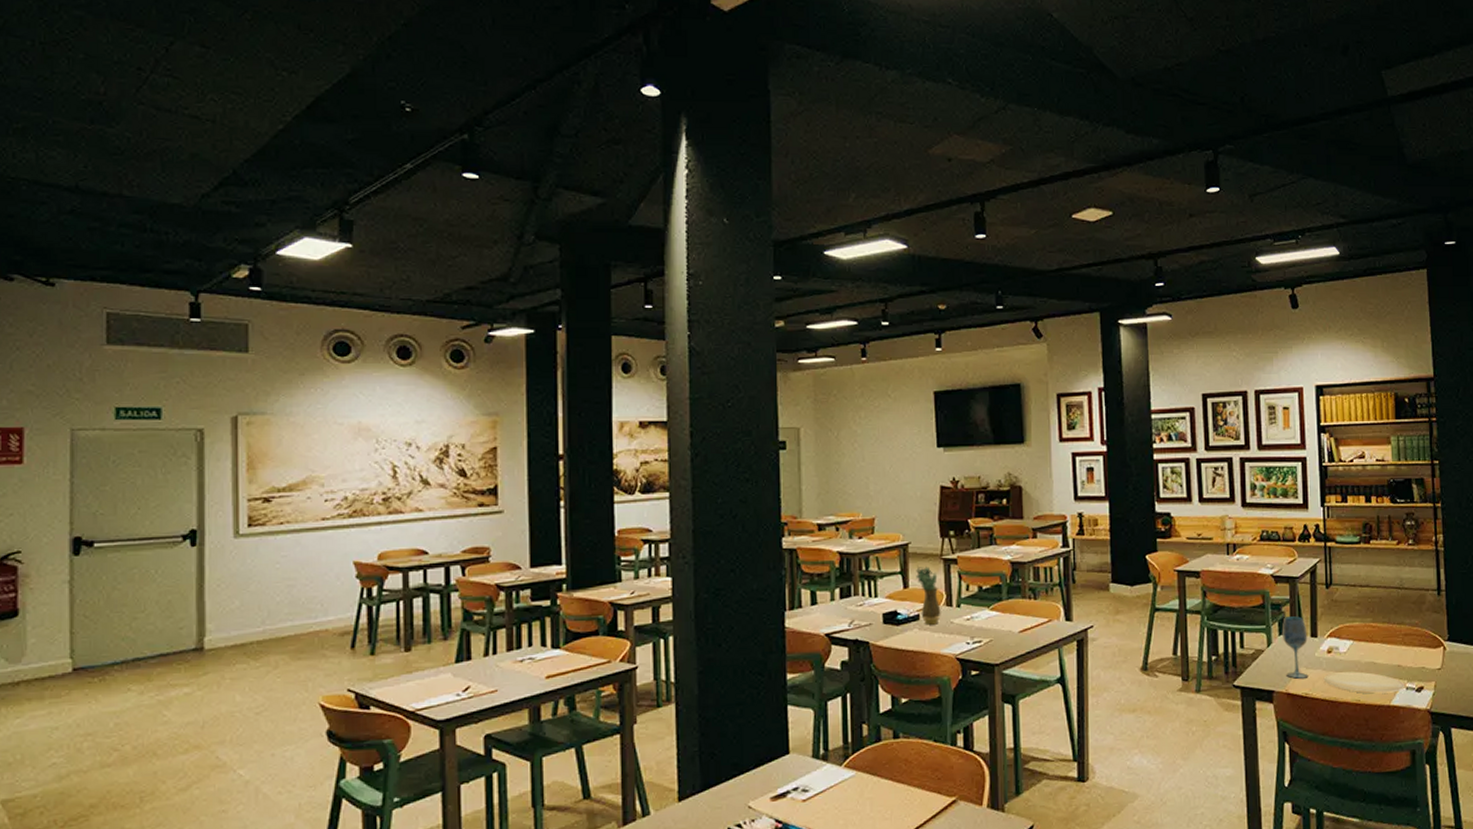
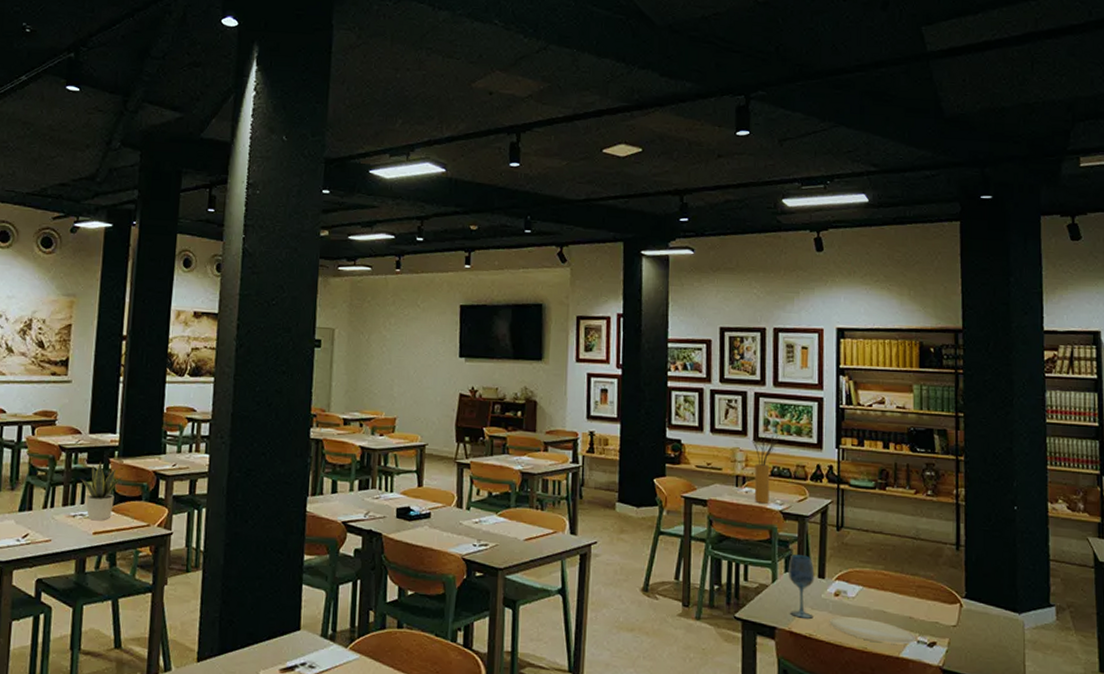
potted plant: none [525,596,577,664] -> present [80,461,125,521]
vase: present [916,566,941,625] -> none [430,466,452,524]
vase: none [1240,496,1267,569] -> present [752,431,780,504]

